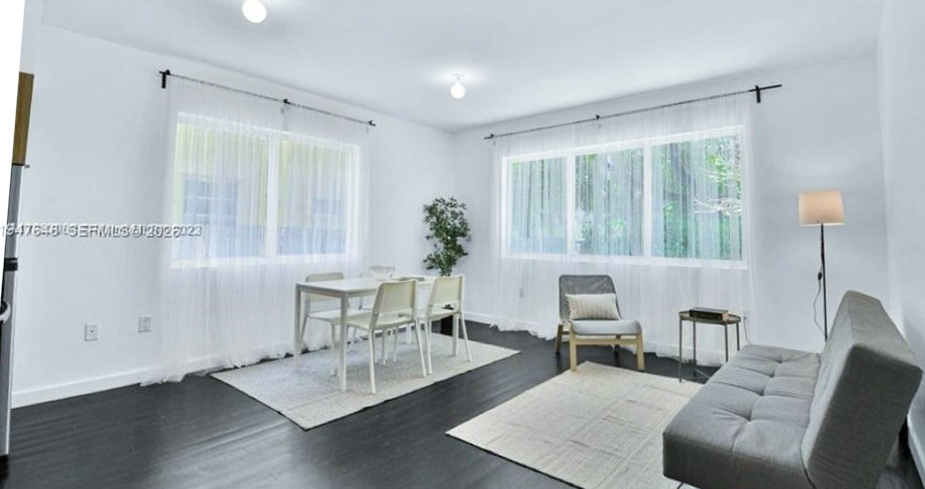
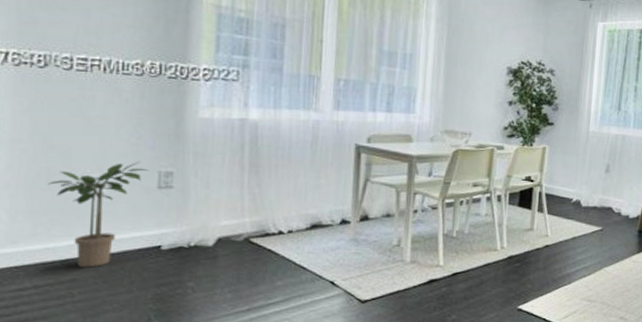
potted plant: none [57,309,132,404] -> present [48,161,150,268]

